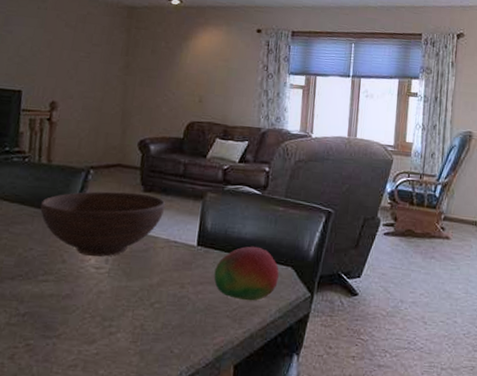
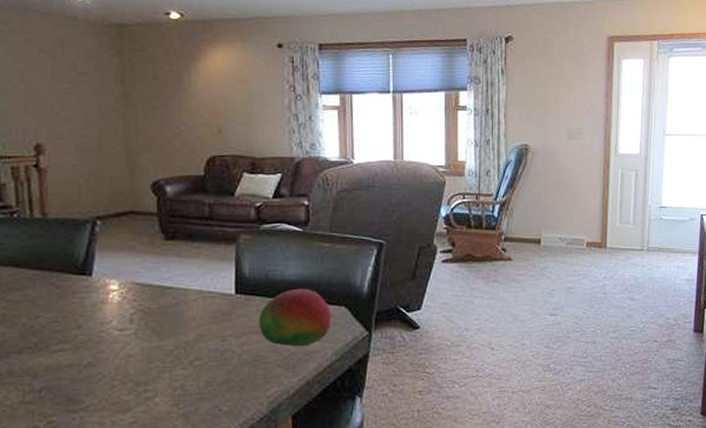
bowl: present [40,191,166,257] -> none [40,242,193,318]

